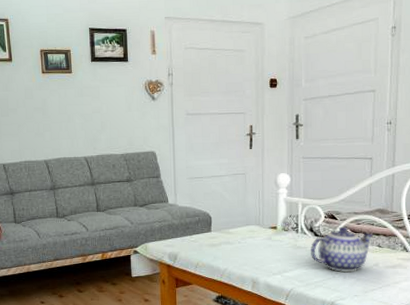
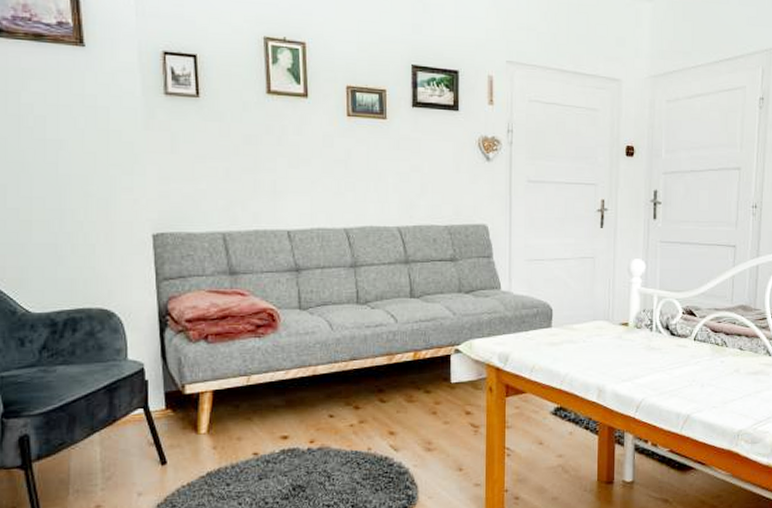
teapot: present [311,226,374,273] -> none [666,324,735,380]

